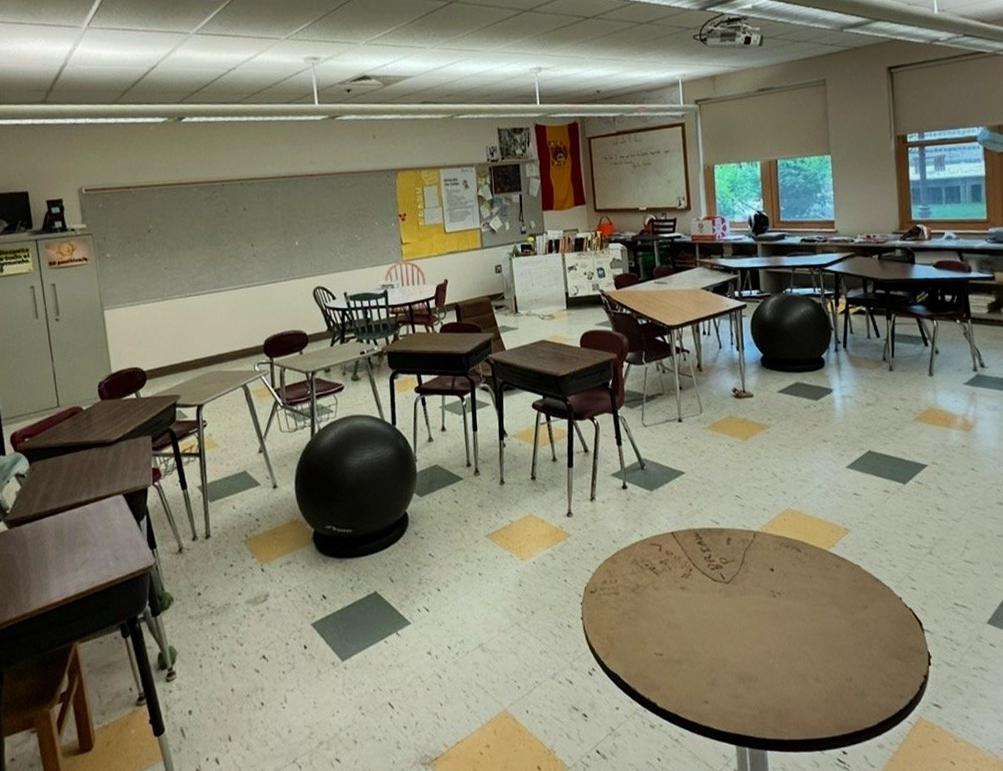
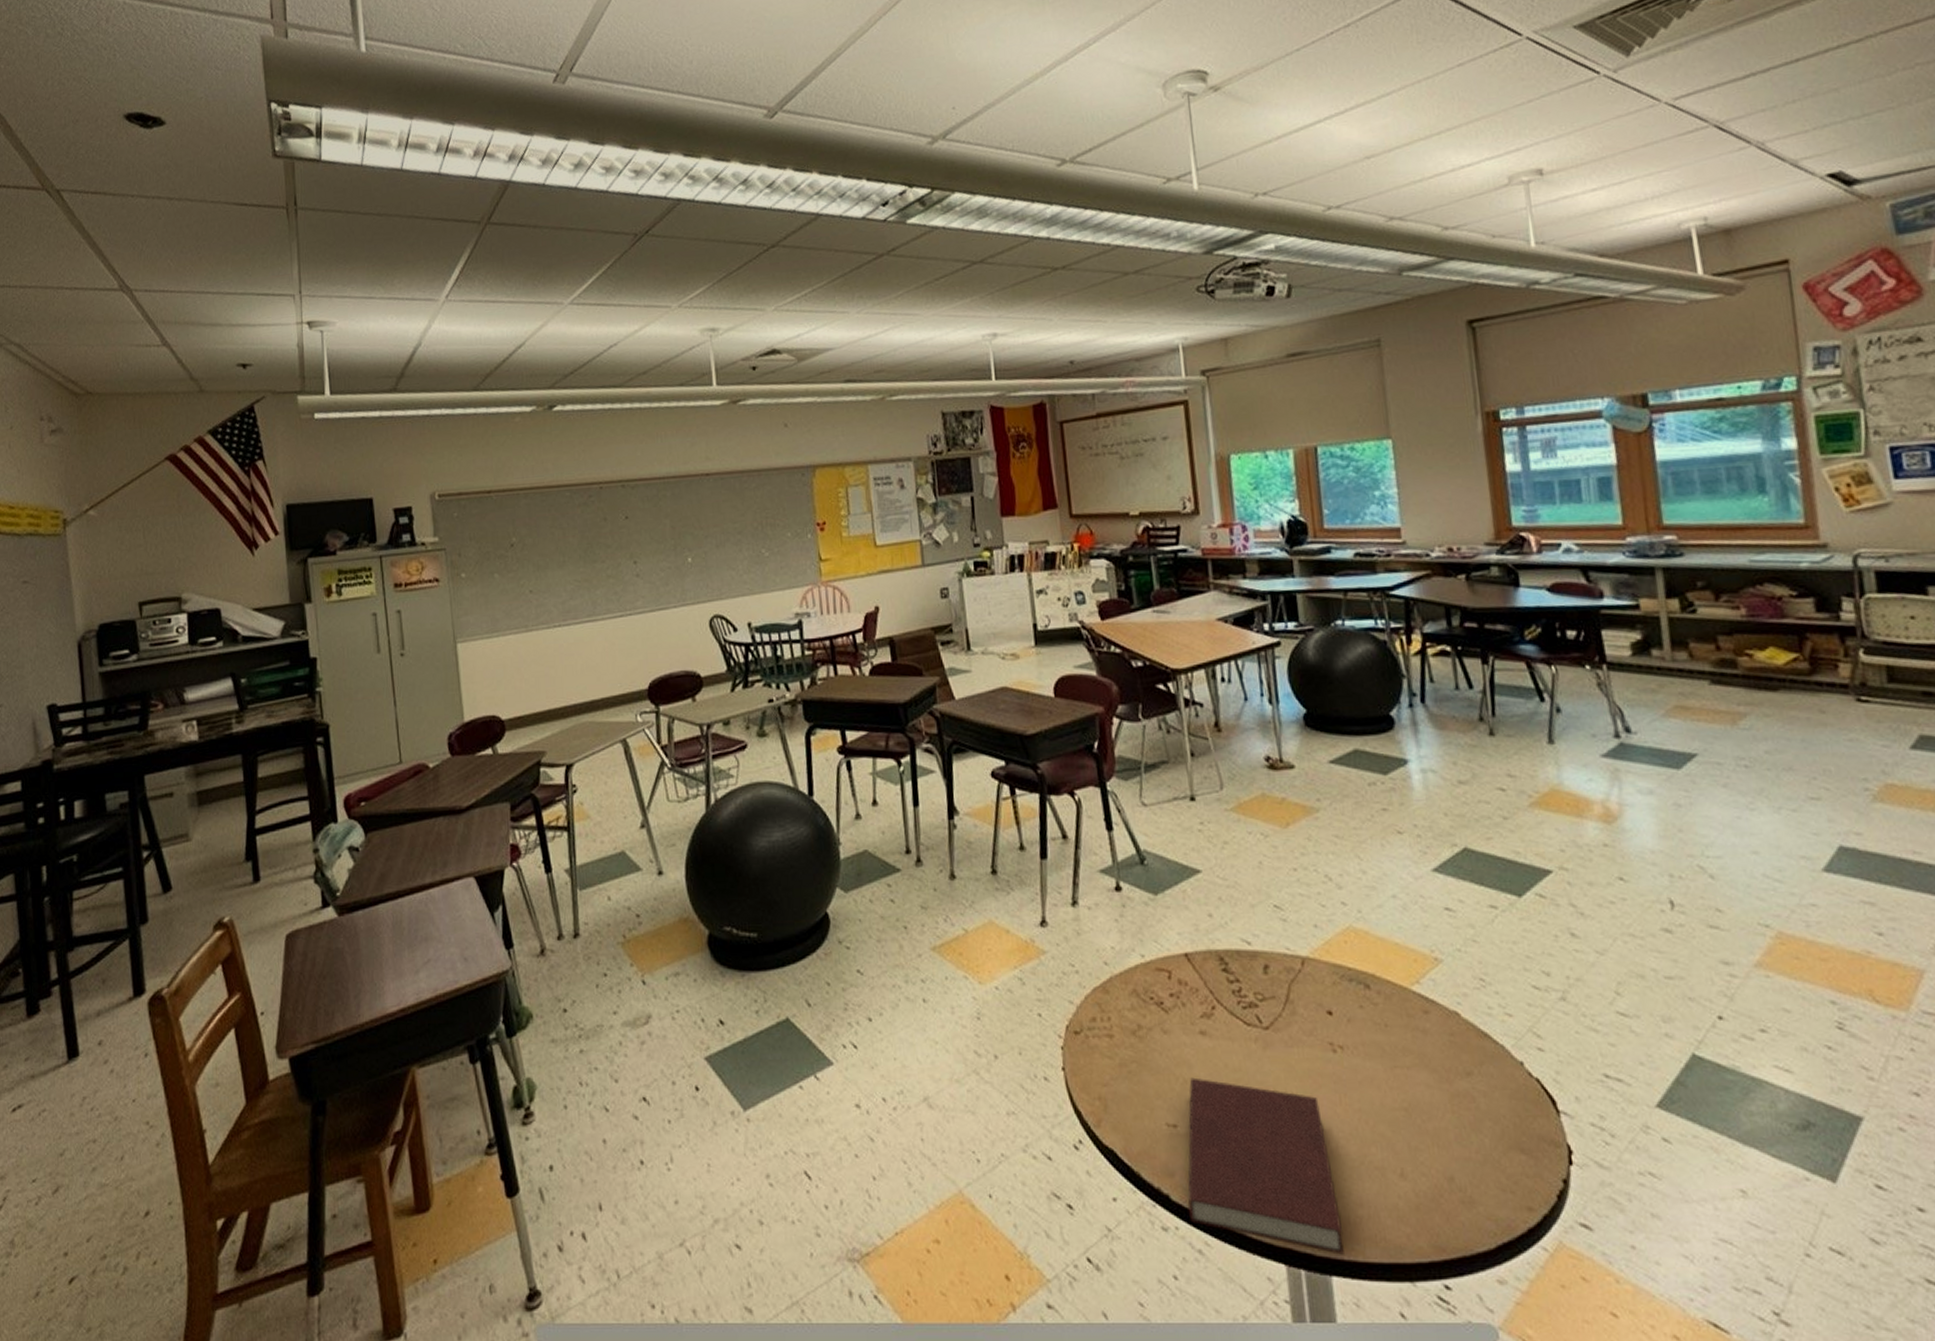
notebook: none [669,620,776,736] -> present [1187,1077,1344,1255]

